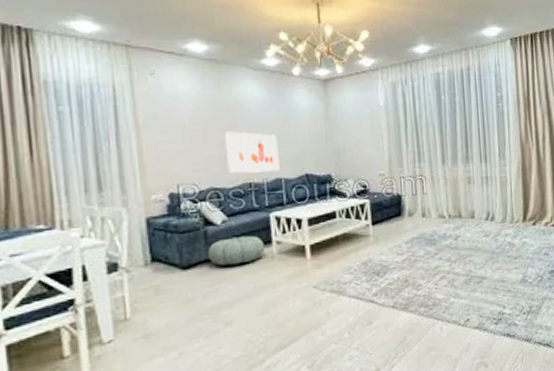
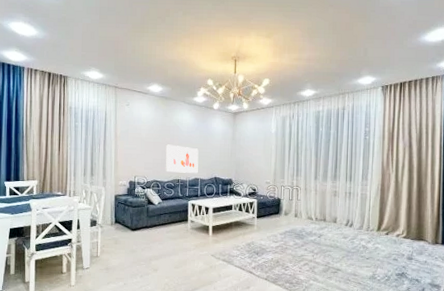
pouf: present [207,235,265,266] -> none [147,214,183,233]

